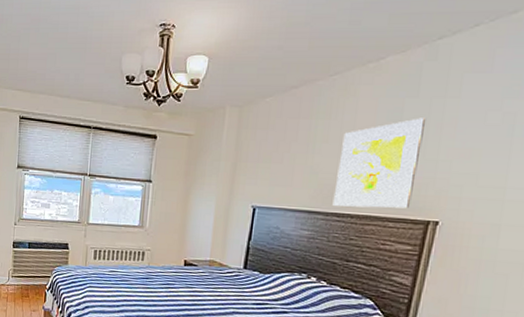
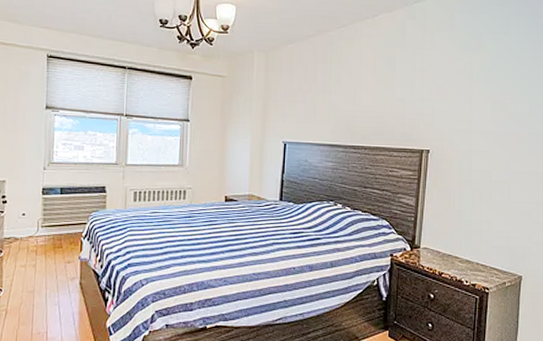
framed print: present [332,118,427,209] -> none [349,65,413,140]

